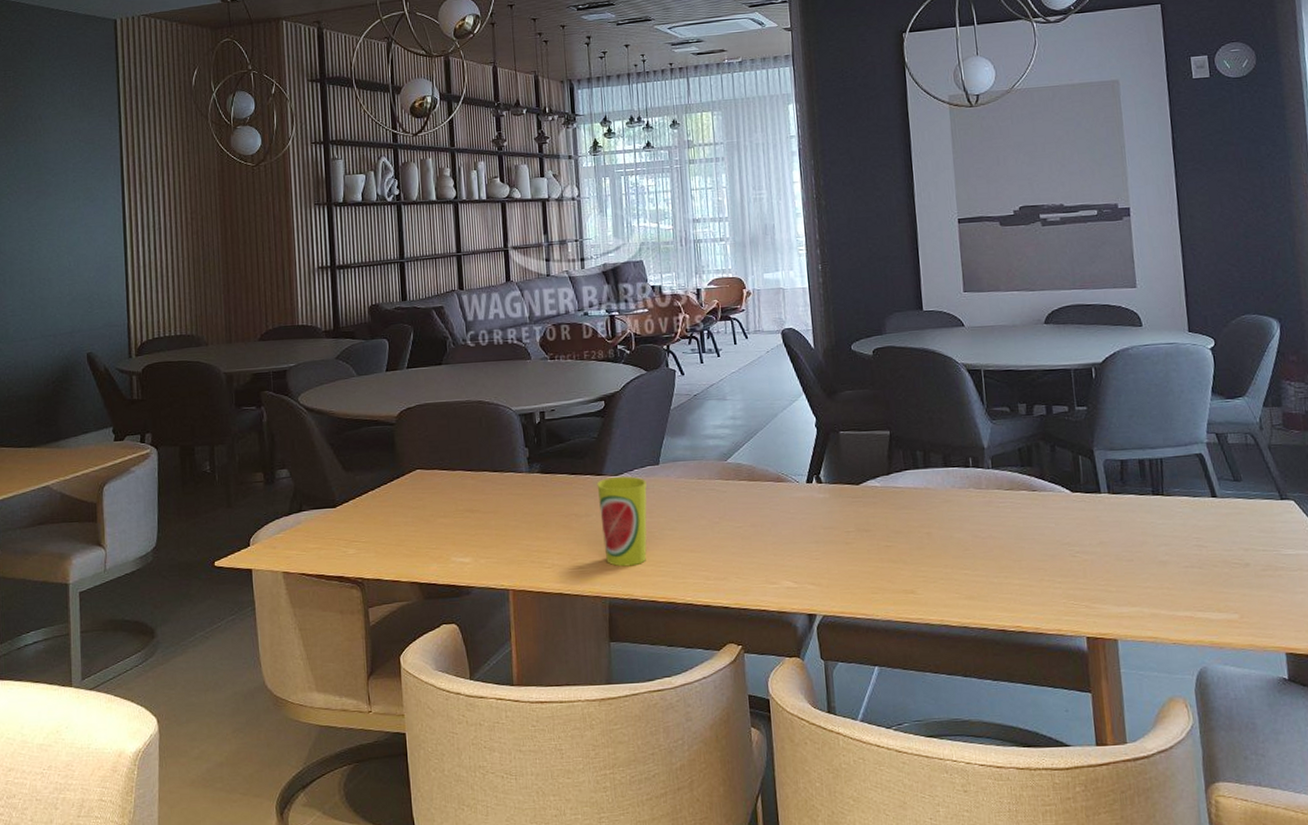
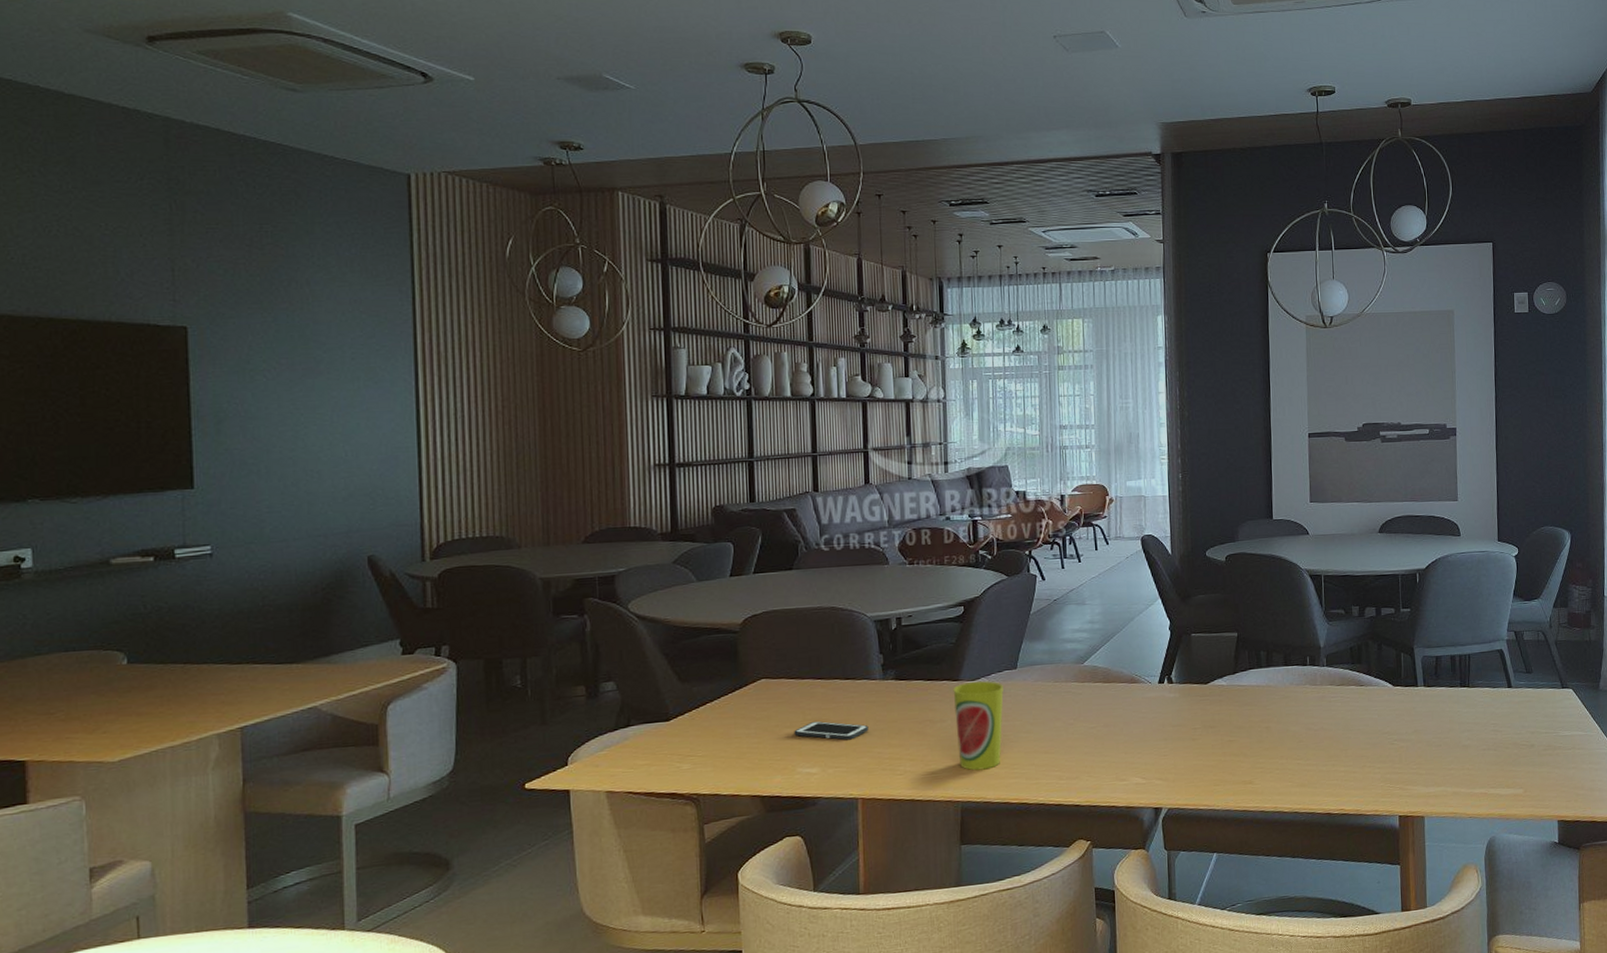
cell phone: none [447,511,517,532] -> present [794,721,869,740]

